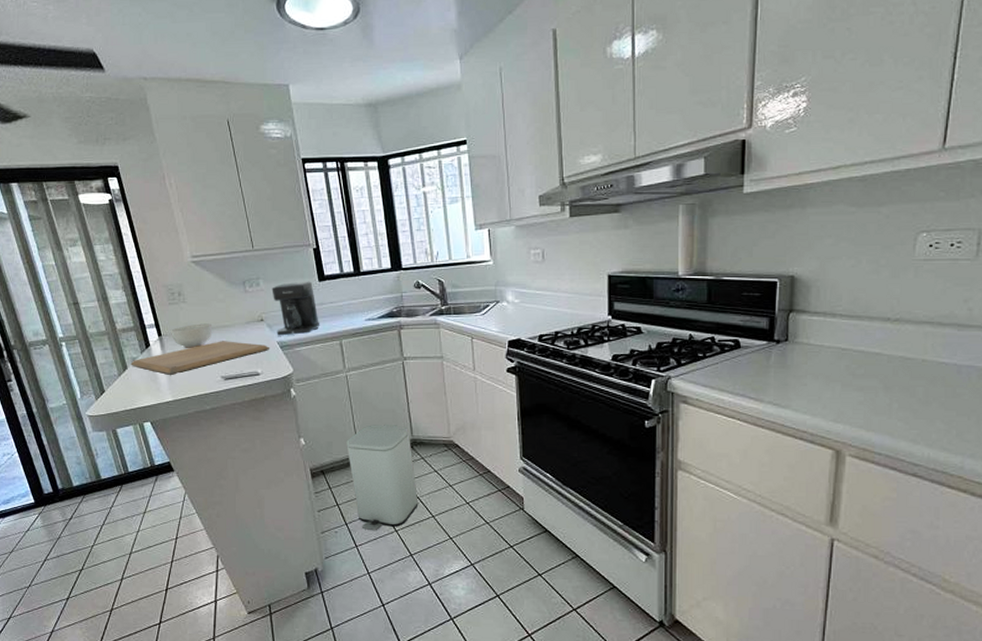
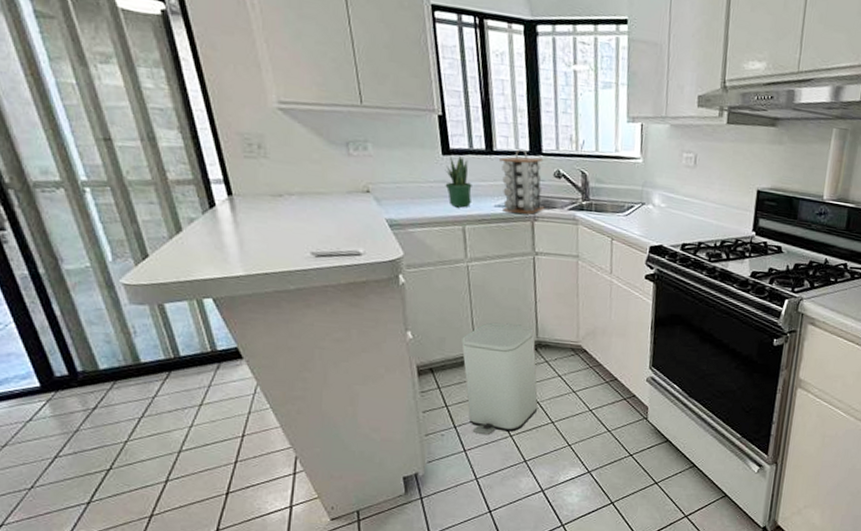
chopping board: present [130,341,270,375] -> none [186,210,377,245]
bowl: present [170,323,213,348] -> none [244,186,303,215]
coffee maker: present [271,281,320,336] -> none [382,151,441,214]
planter: none [322,280,345,325] -> present [445,155,472,208]
spice rack: none [366,267,409,325] -> present [499,148,545,215]

